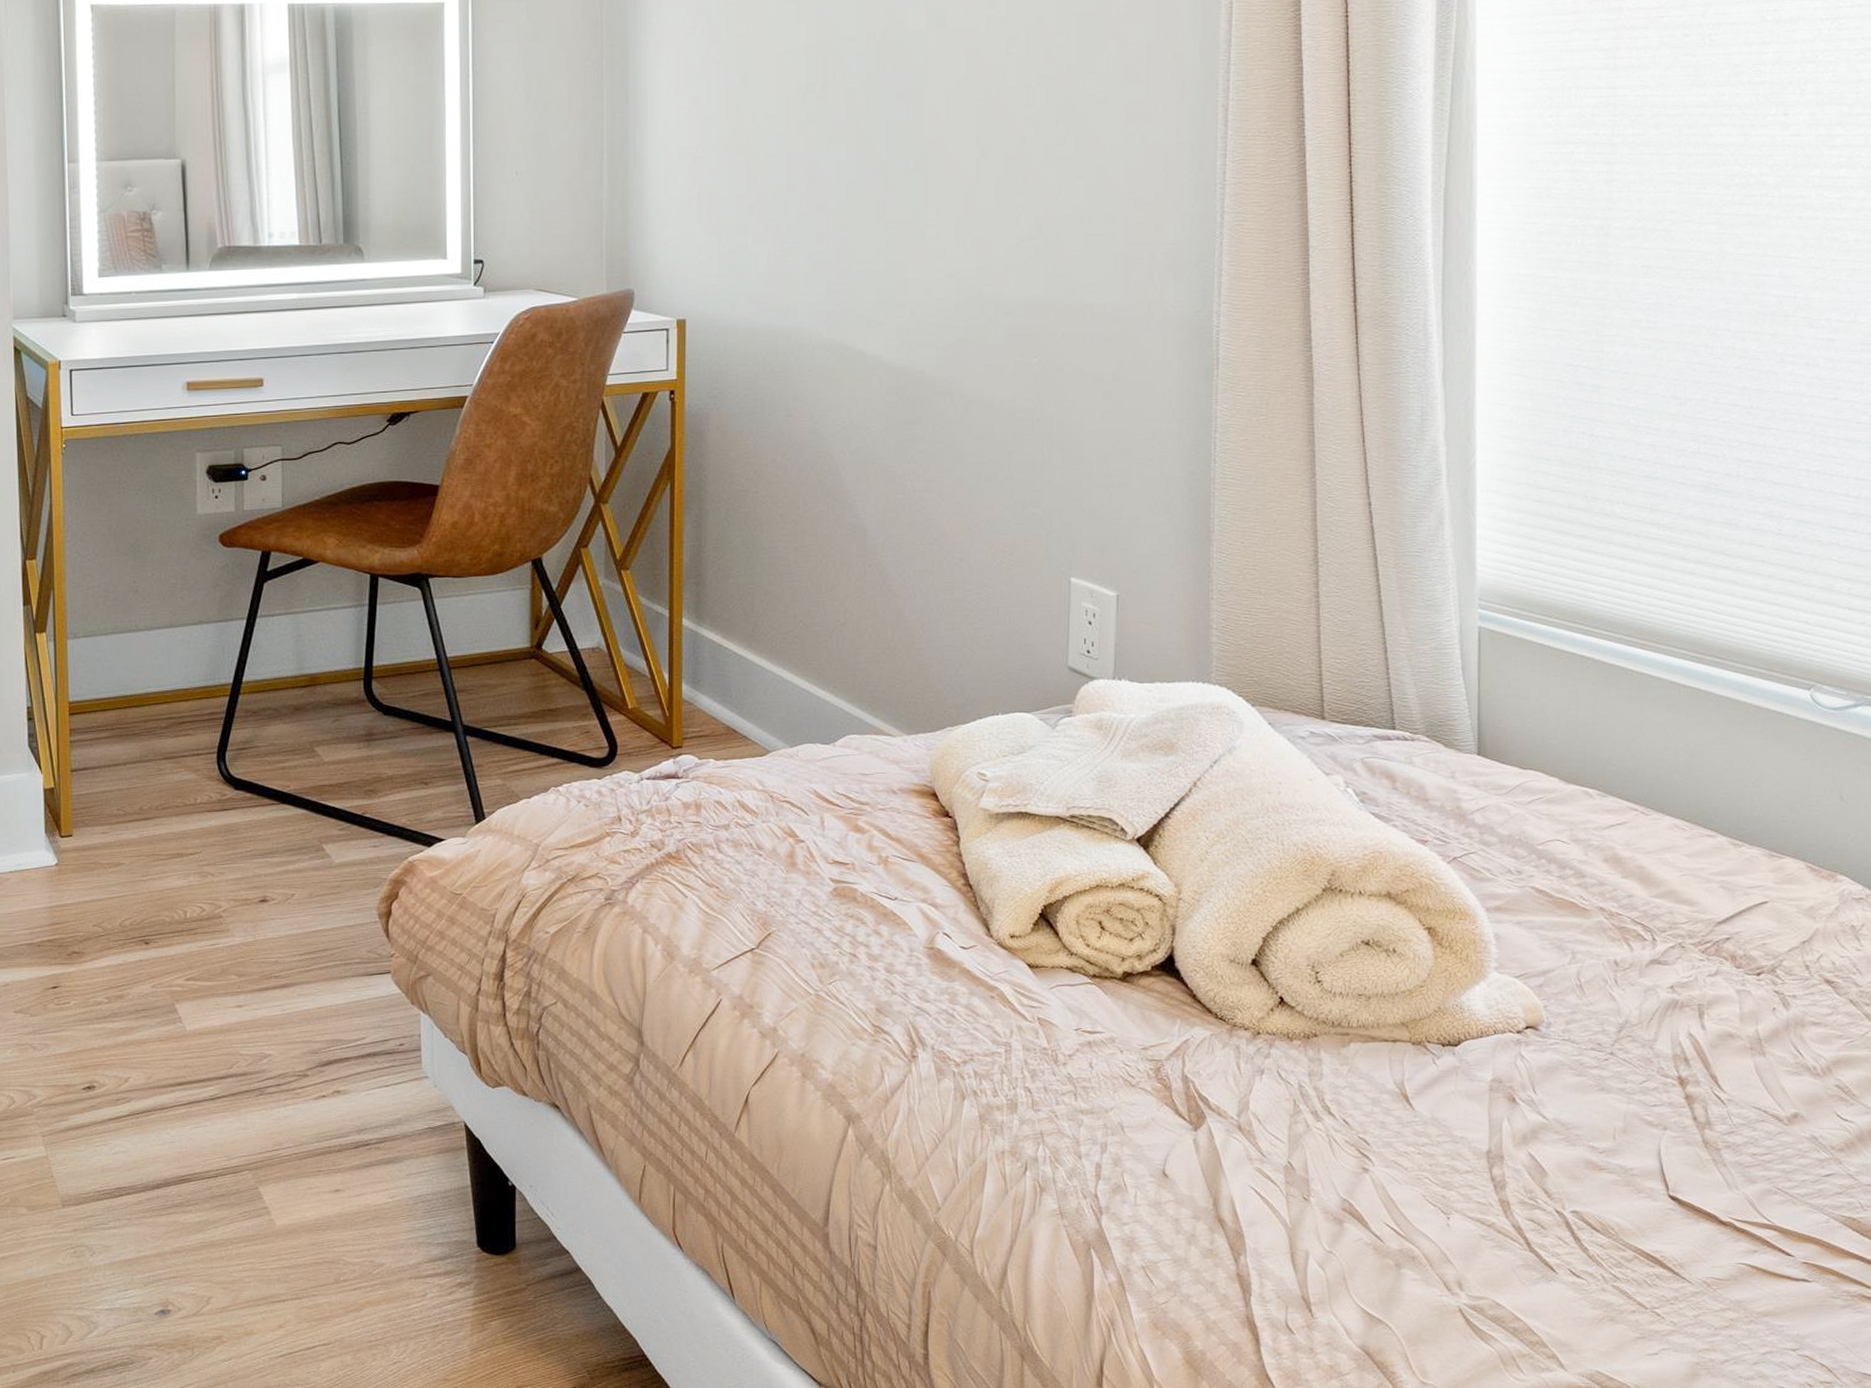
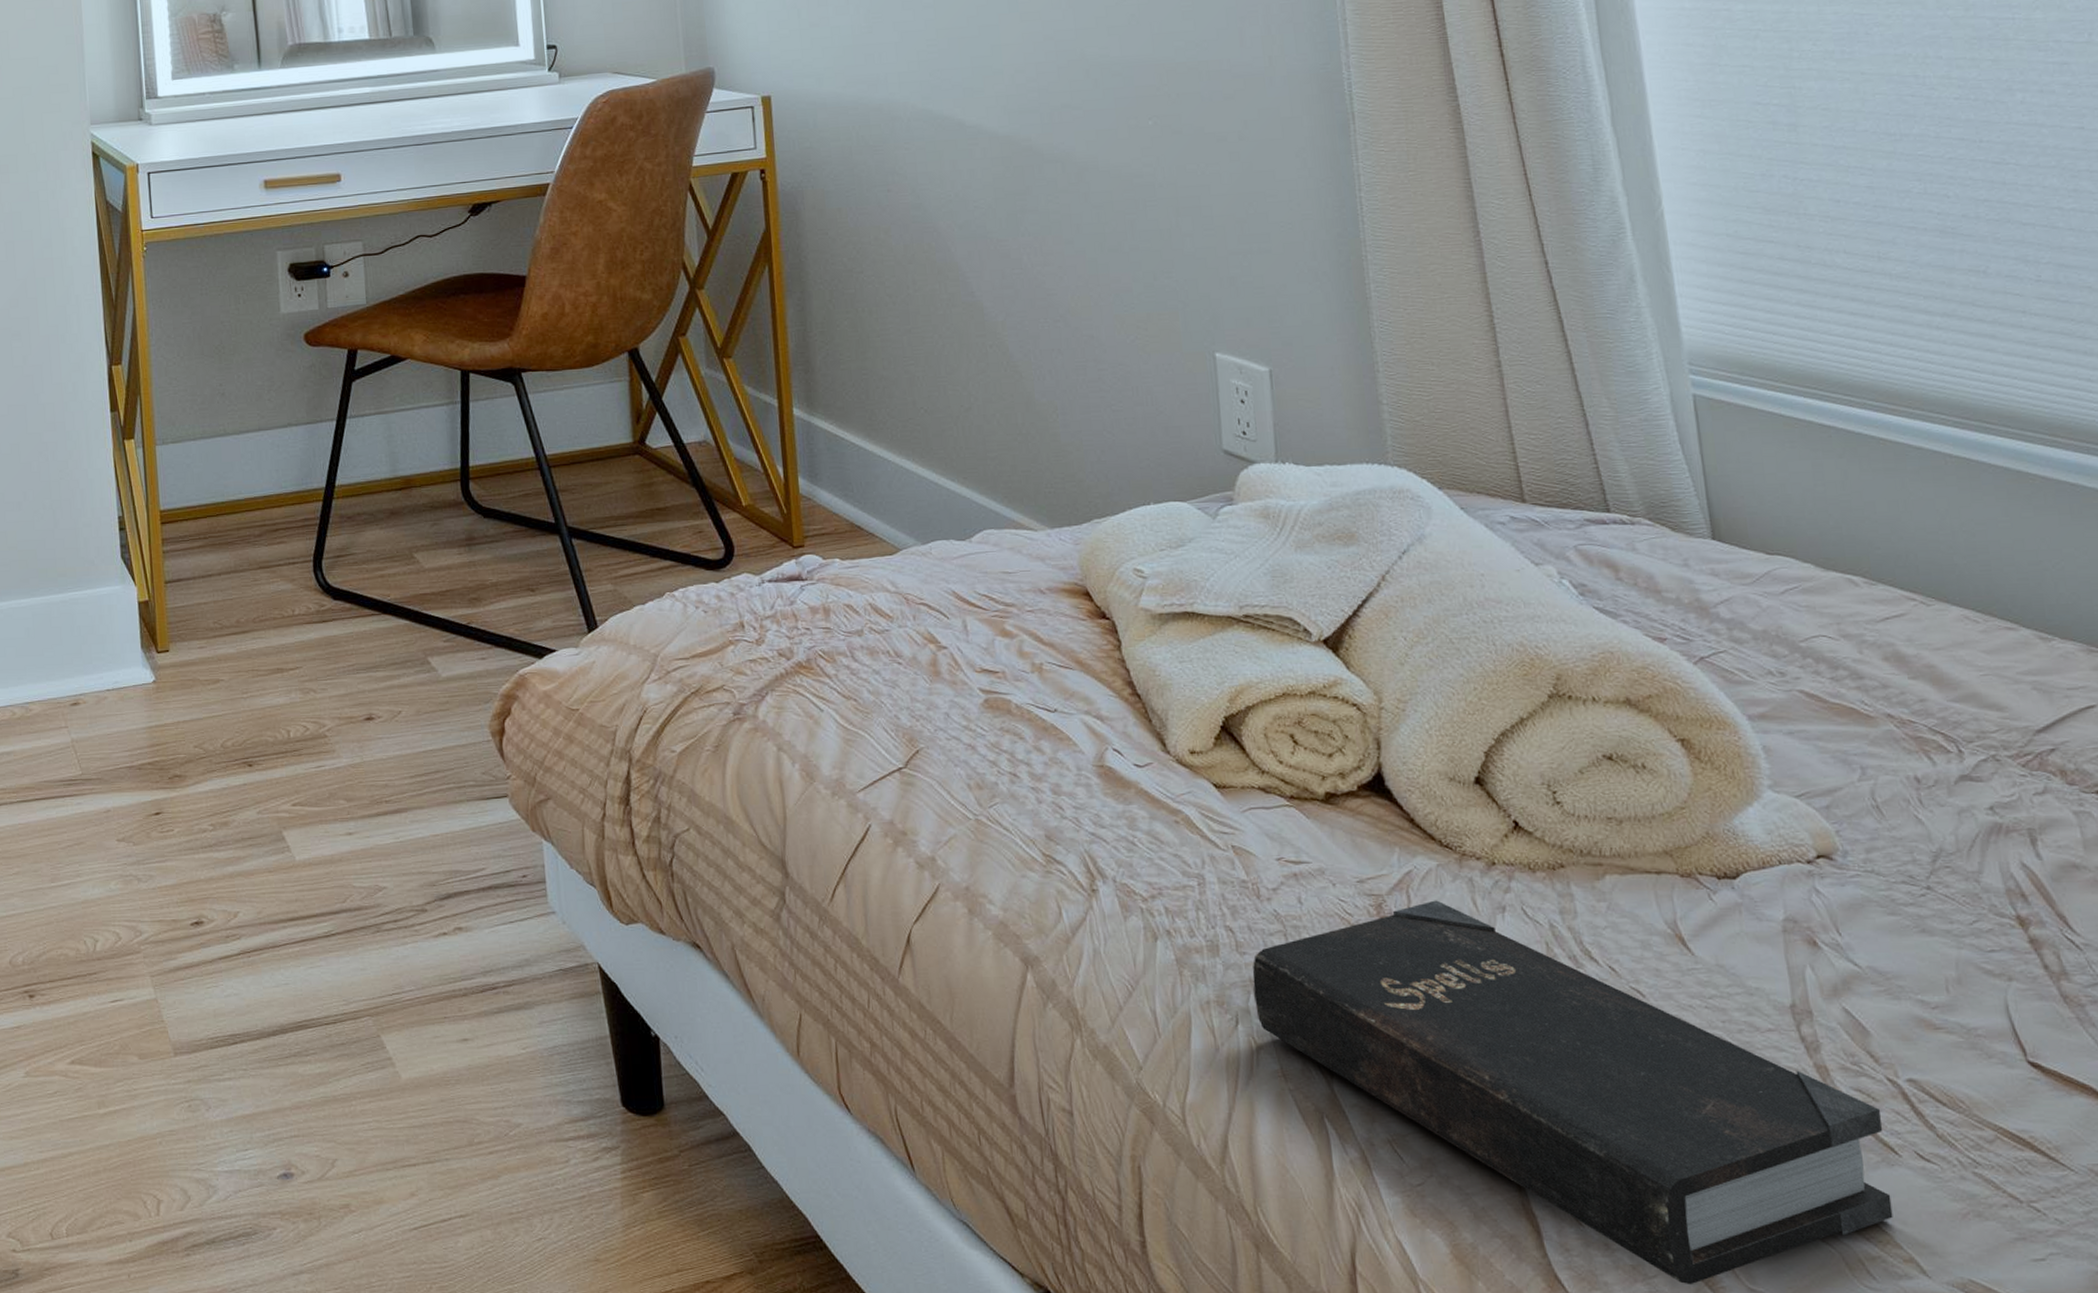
hardback book: none [1043,1064,1547,1380] -> present [1252,900,1893,1285]

